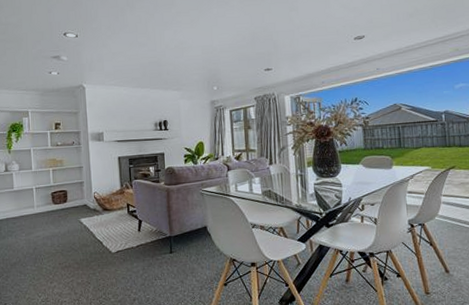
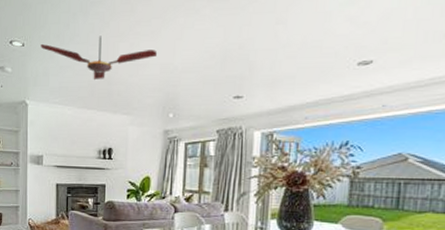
ceiling fan: none [93,25,197,63] -> present [41,35,157,81]

